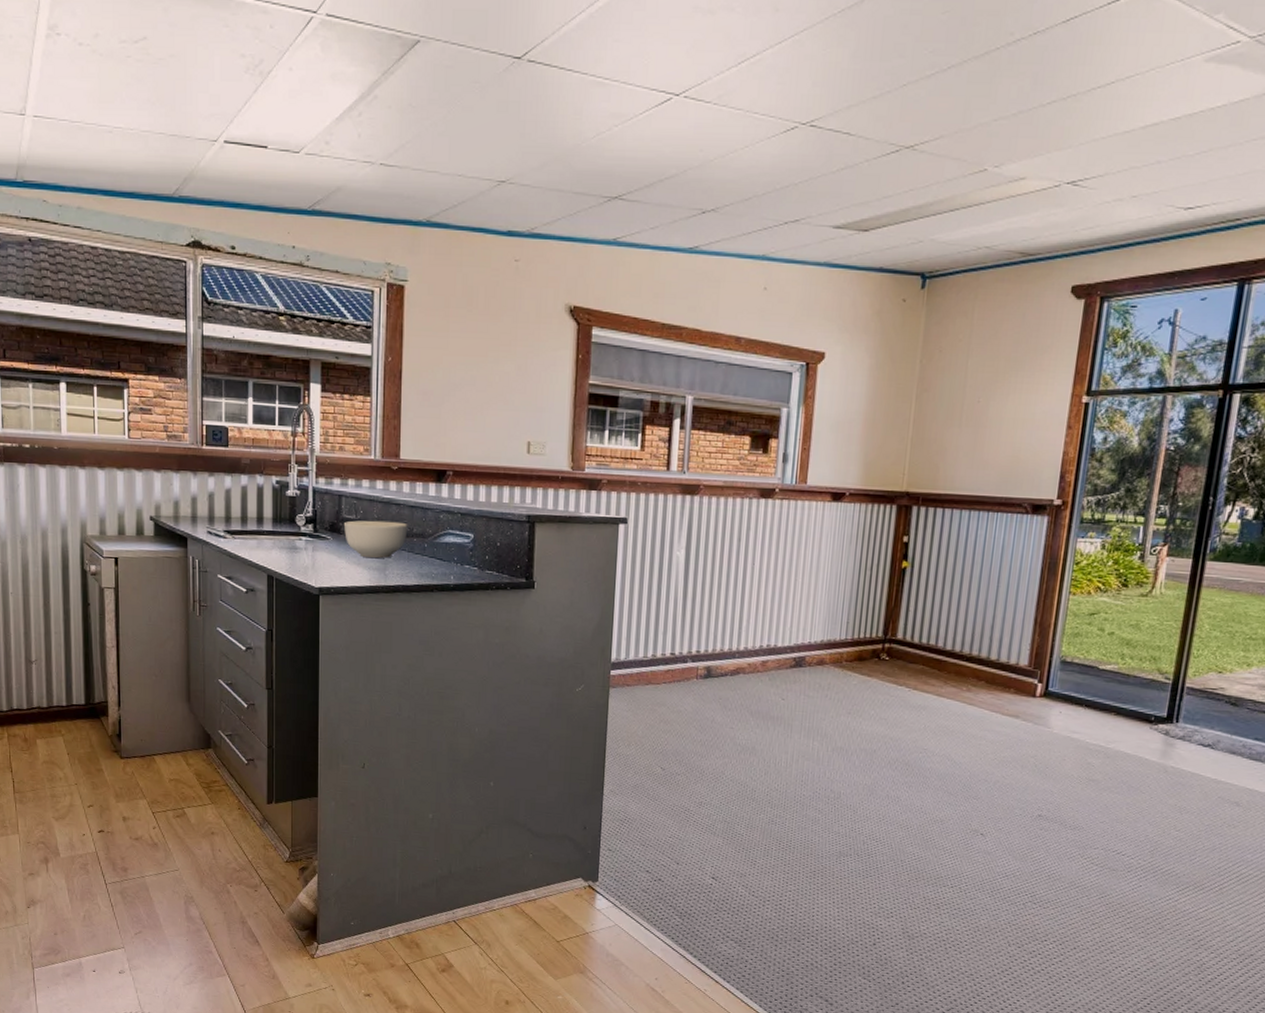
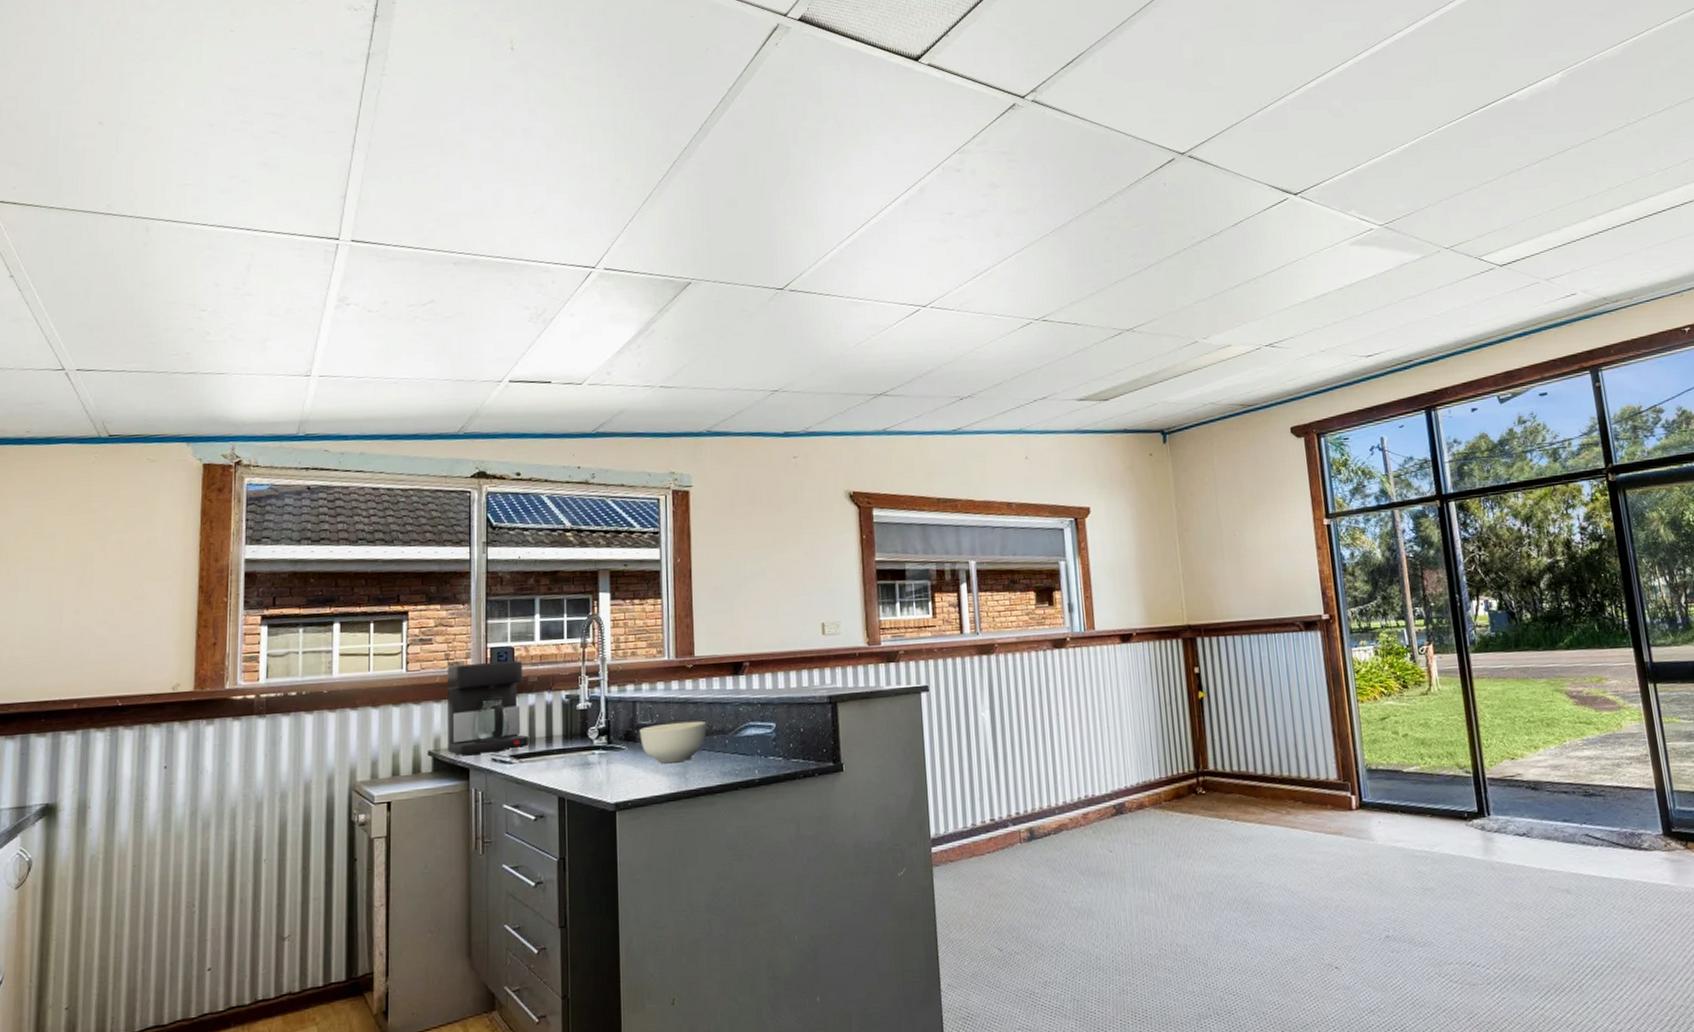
coffee maker: none [166,438,242,526] -> present [447,660,530,756]

